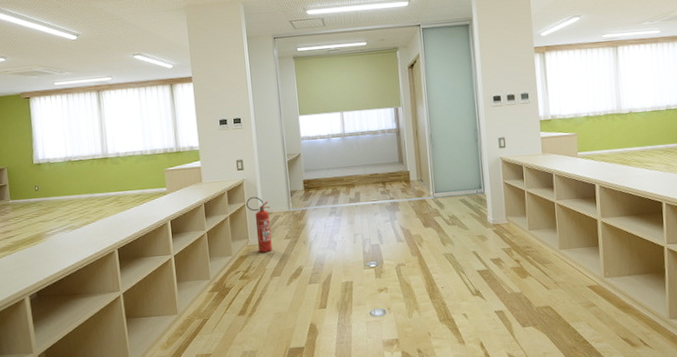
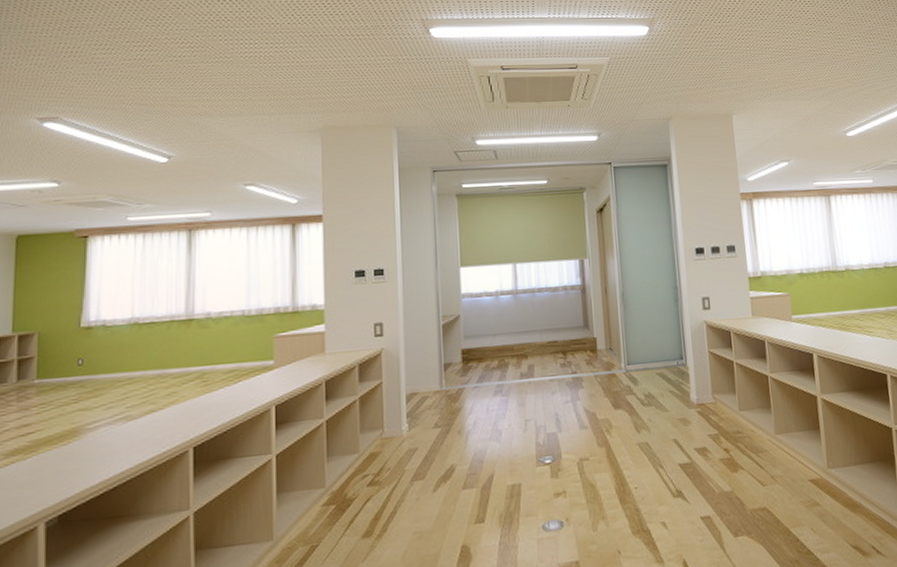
fire extinguisher: present [245,196,272,252] -> none [382,371,416,448]

